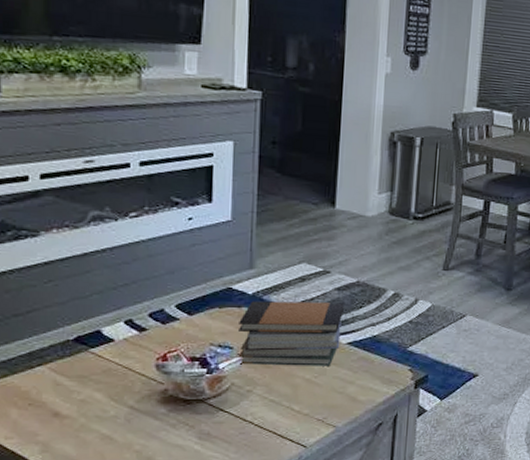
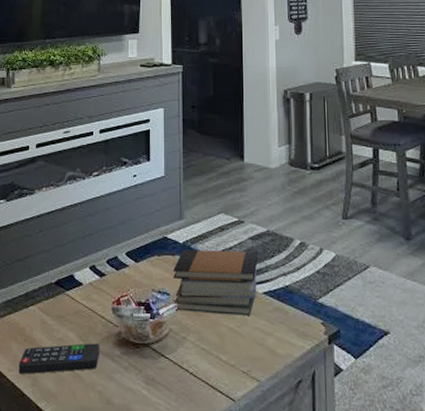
remote control: none [21,402,139,441] -> present [18,343,100,374]

